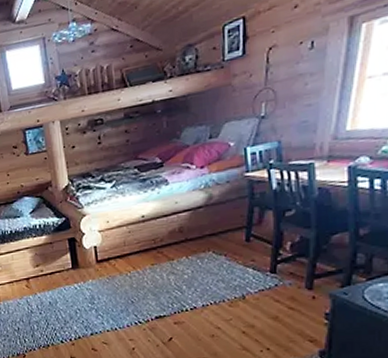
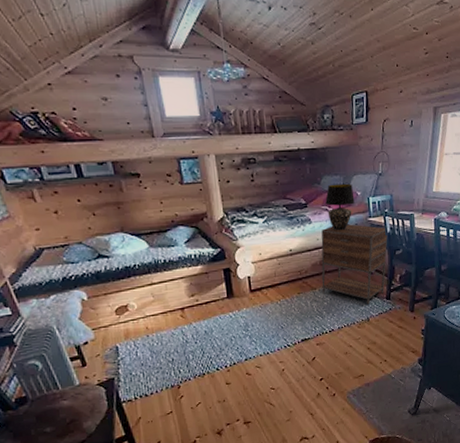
nightstand: none [180,182,274,279] -> present [321,224,388,305]
table lamp: none [186,133,226,192] -> present [325,183,355,231]

